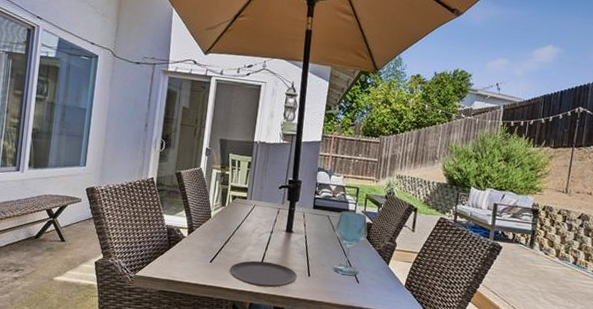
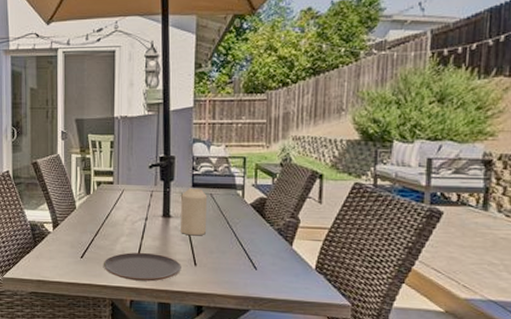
candle: none [300,209,325,251] -> present [181,188,208,236]
wine glass: present [333,211,368,276] -> none [221,186,262,262]

